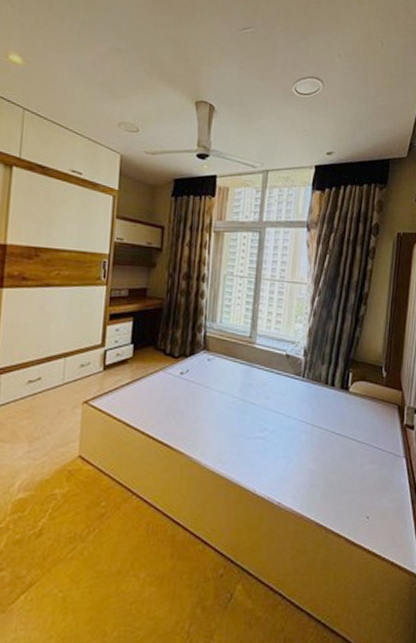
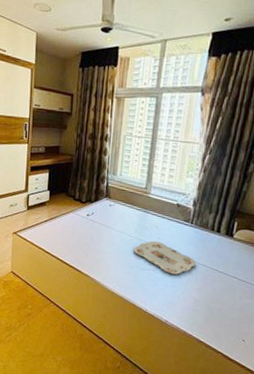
serving tray: none [237,401,310,442] -> present [133,240,196,275]

